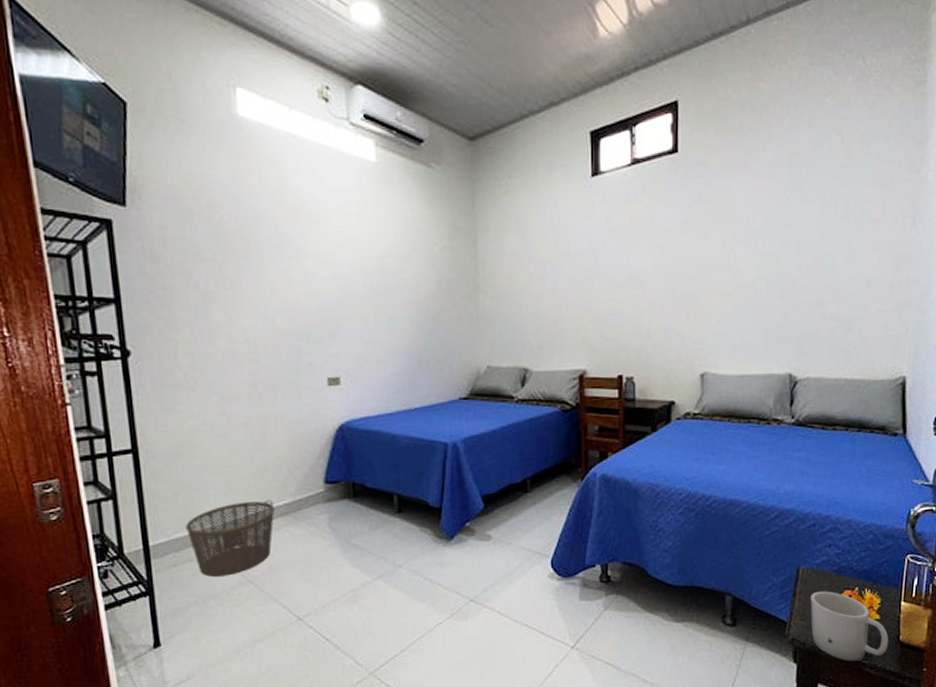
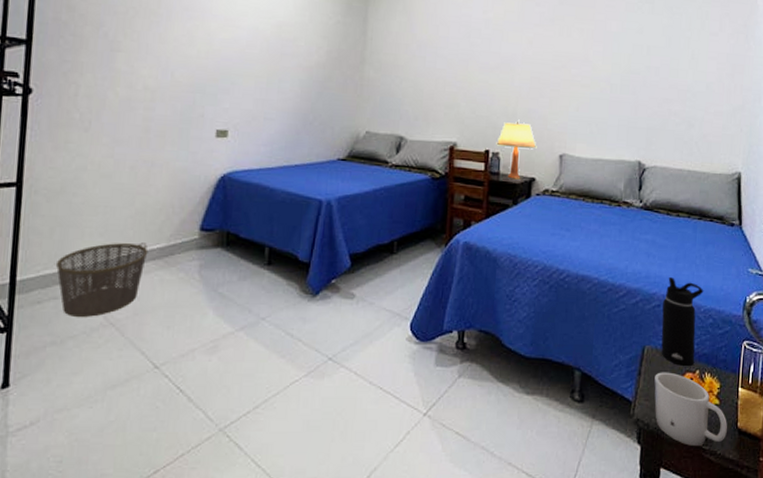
table lamp: none [631,340,674,405] -> present [497,120,536,180]
water bottle: none [817,495,864,584] -> present [661,277,704,366]

